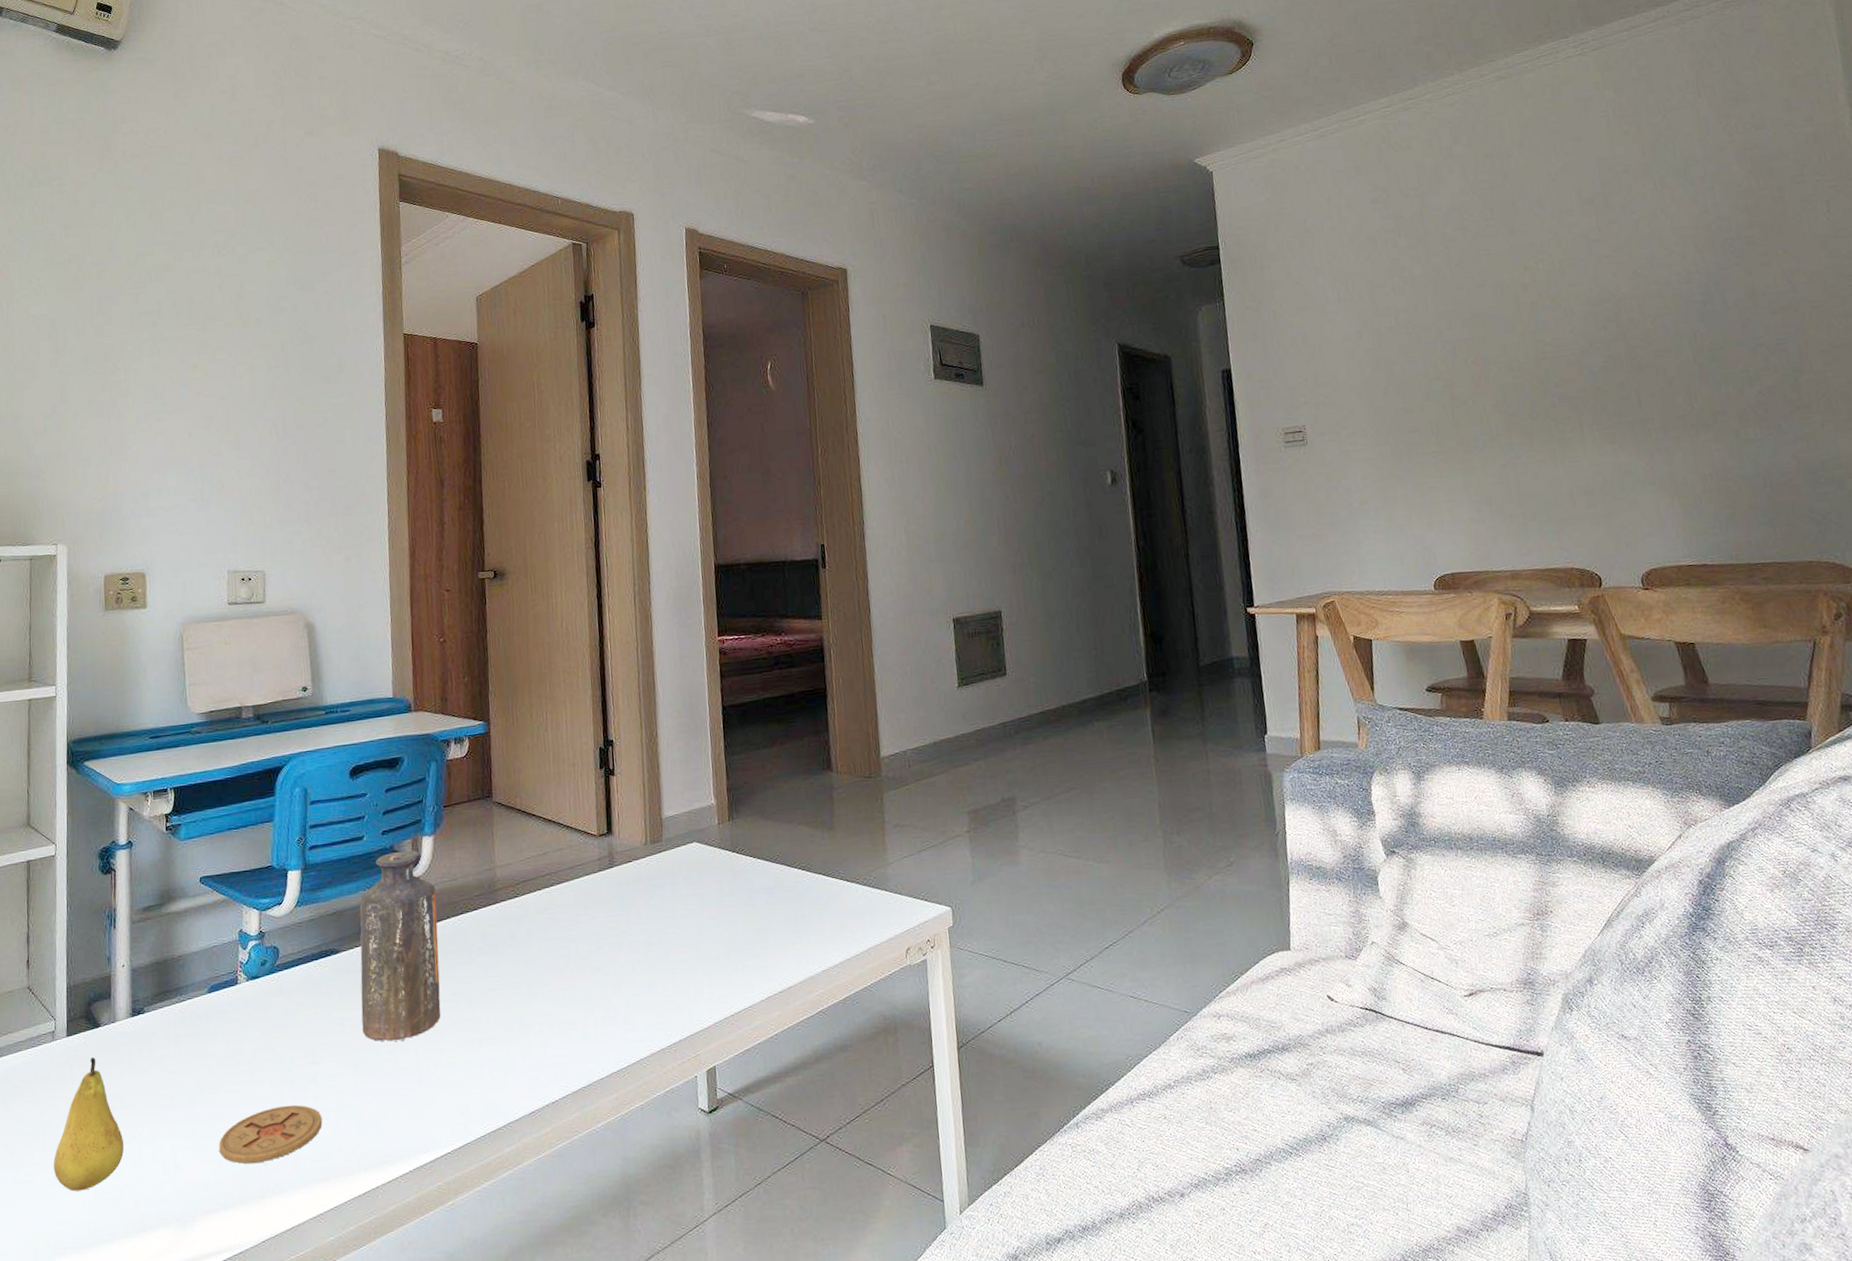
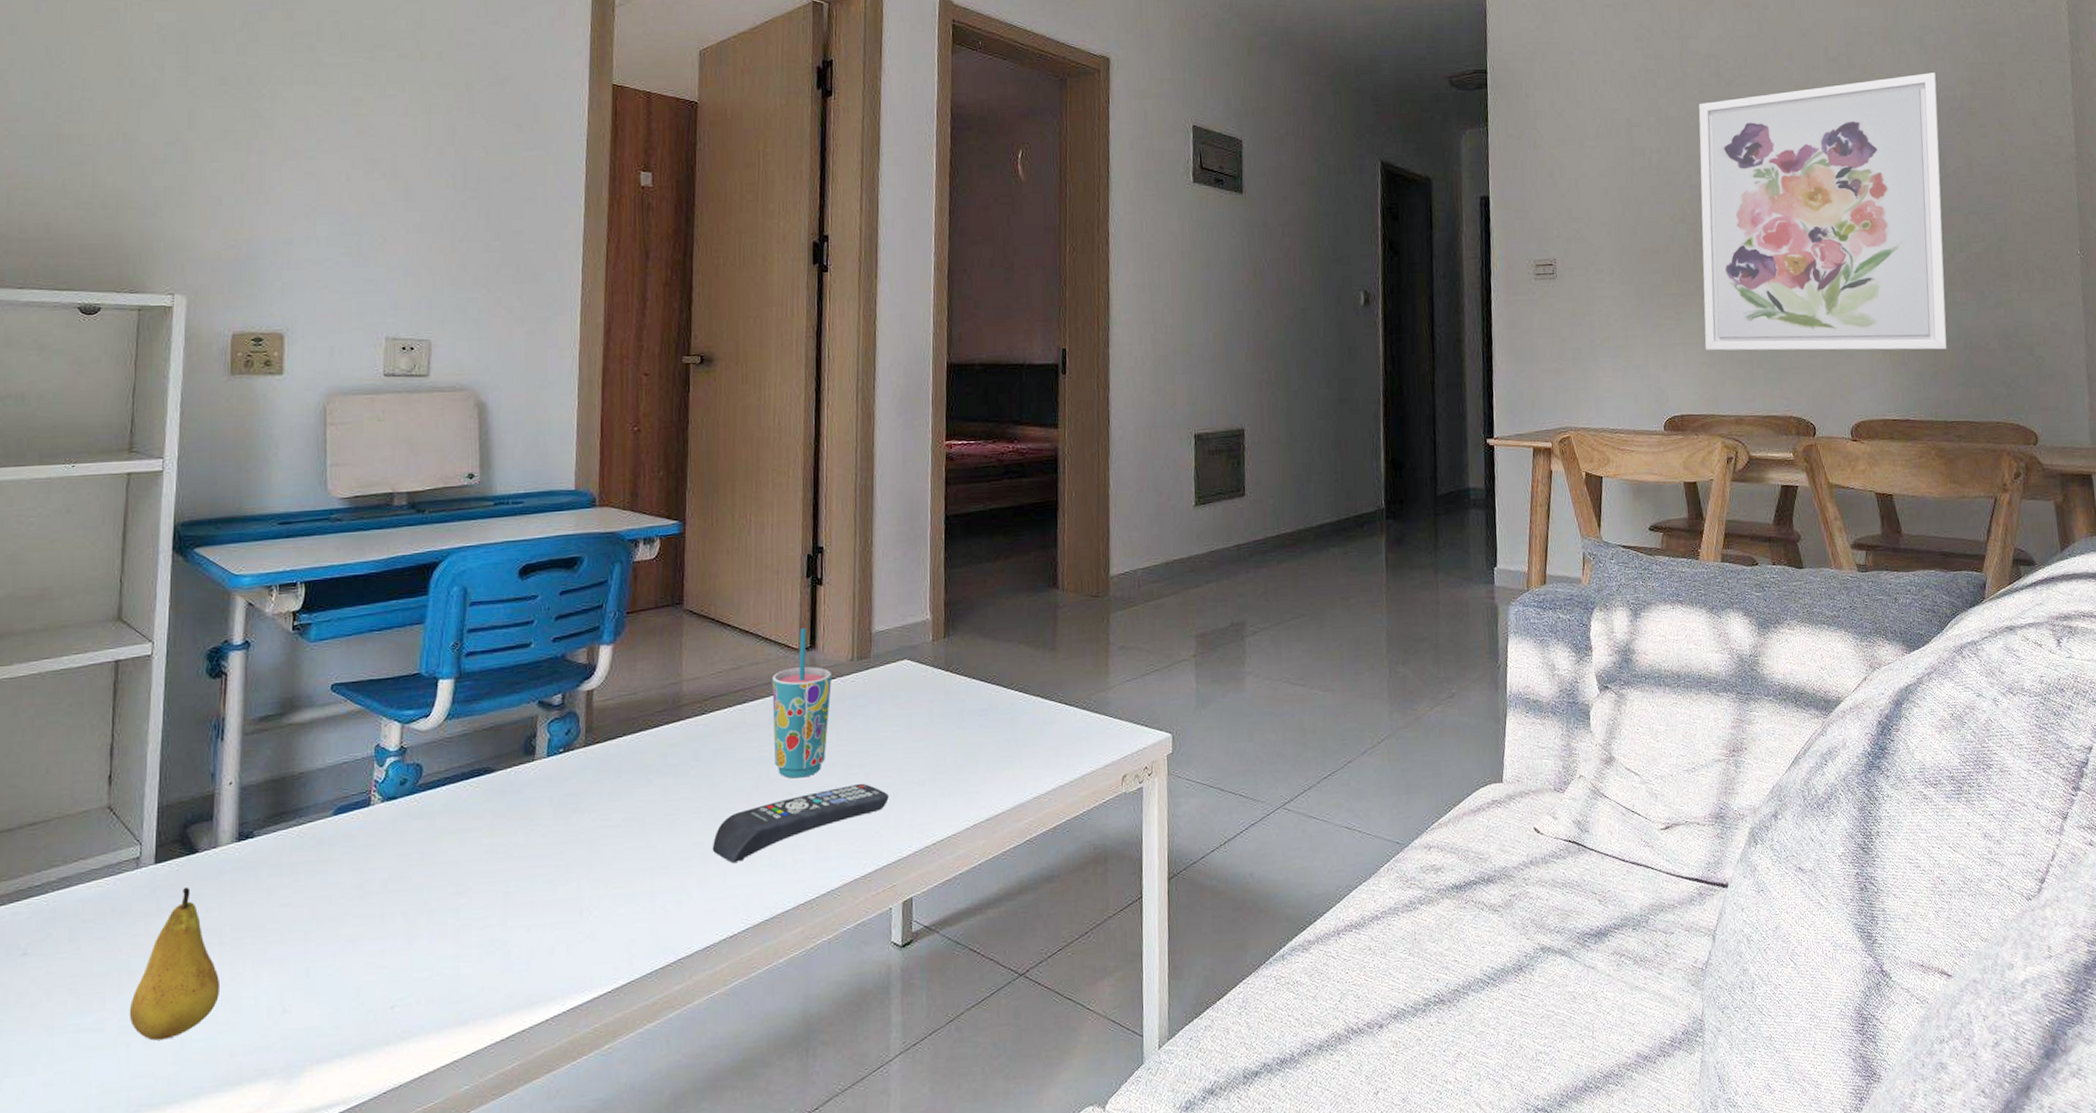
coaster: present [219,1104,323,1164] -> none [337,940,463,1007]
bottle: present [359,850,441,1042] -> none [516,659,612,871]
remote control: none [531,959,688,1034] -> present [712,783,889,863]
cup: none [574,816,629,955] -> present [771,628,832,779]
wall art: none [1445,204,1744,506] -> present [1698,73,1947,351]

